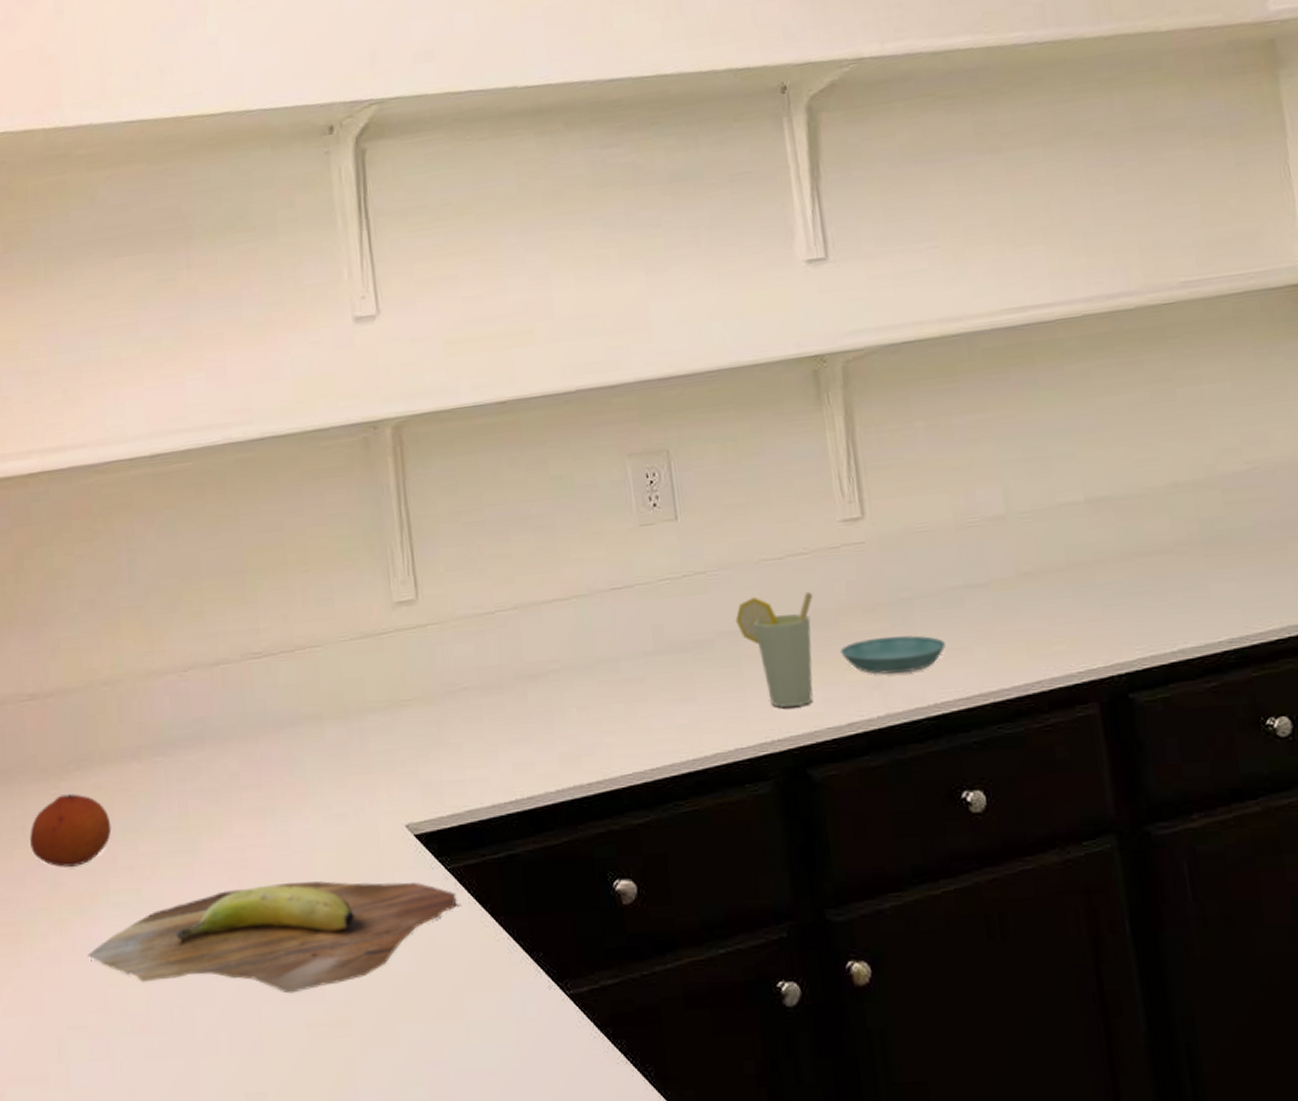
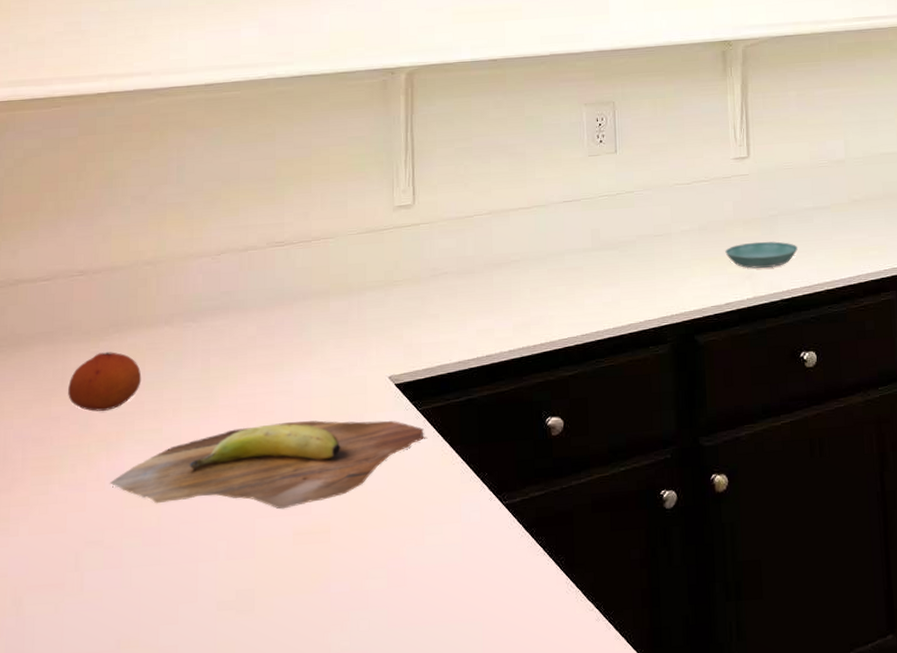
cup: present [735,592,814,707] -> none [652,208,710,291]

